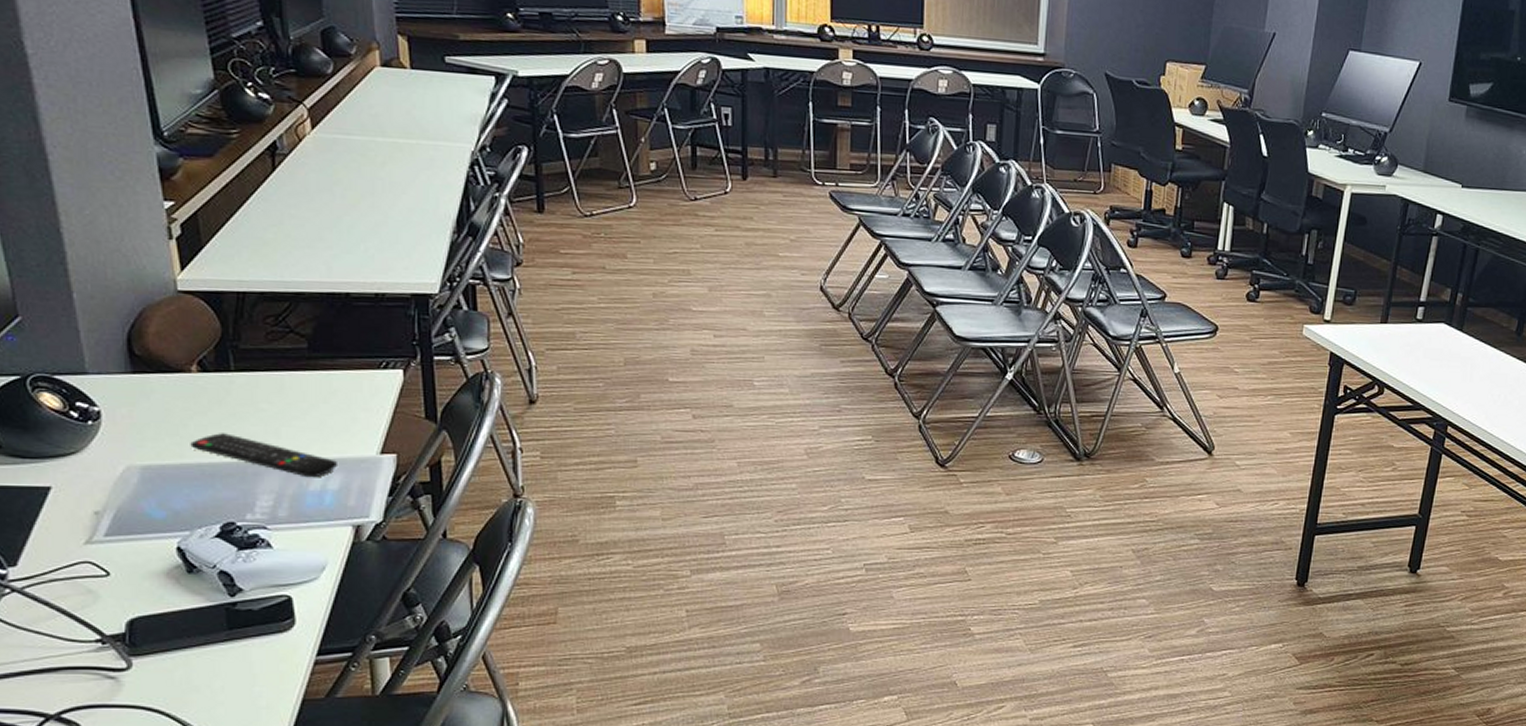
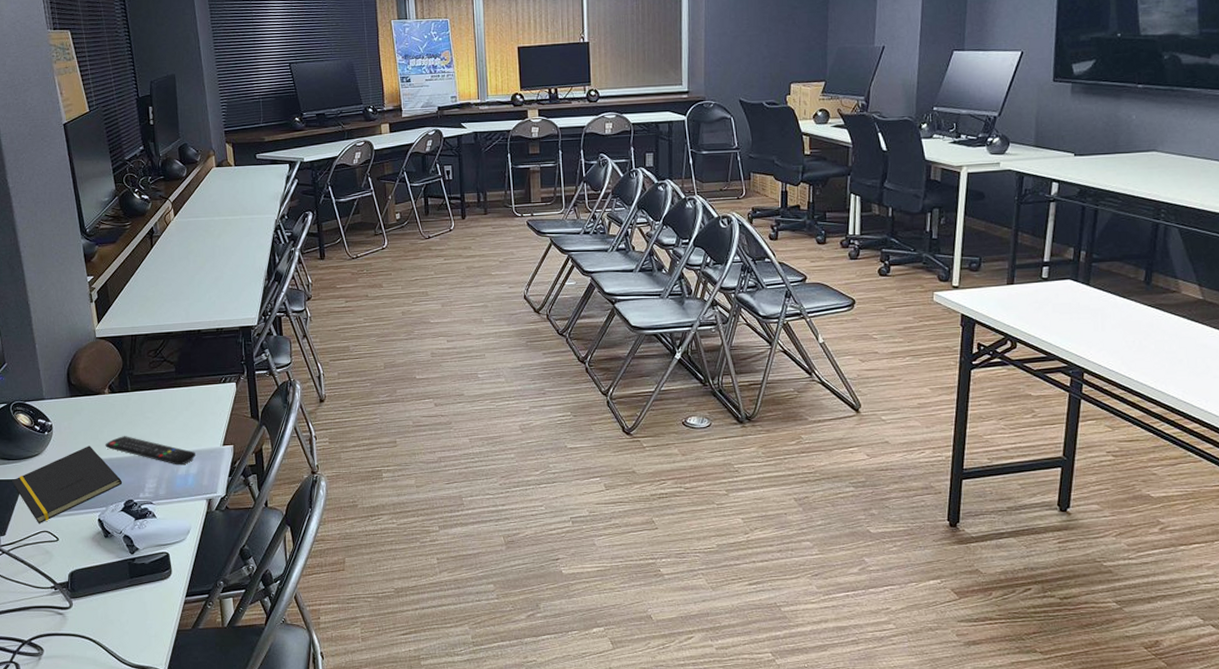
notepad: none [28,444,217,551] -> present [11,446,122,523]

